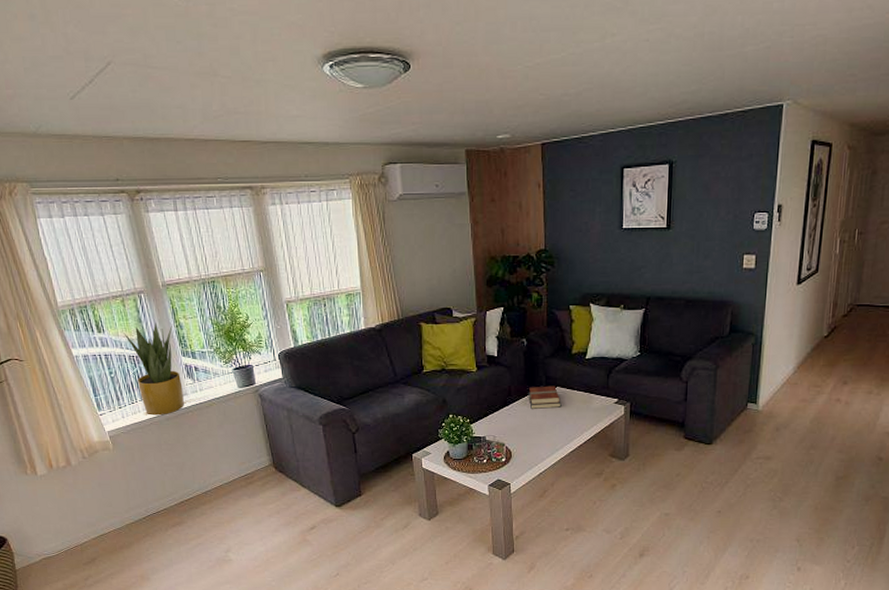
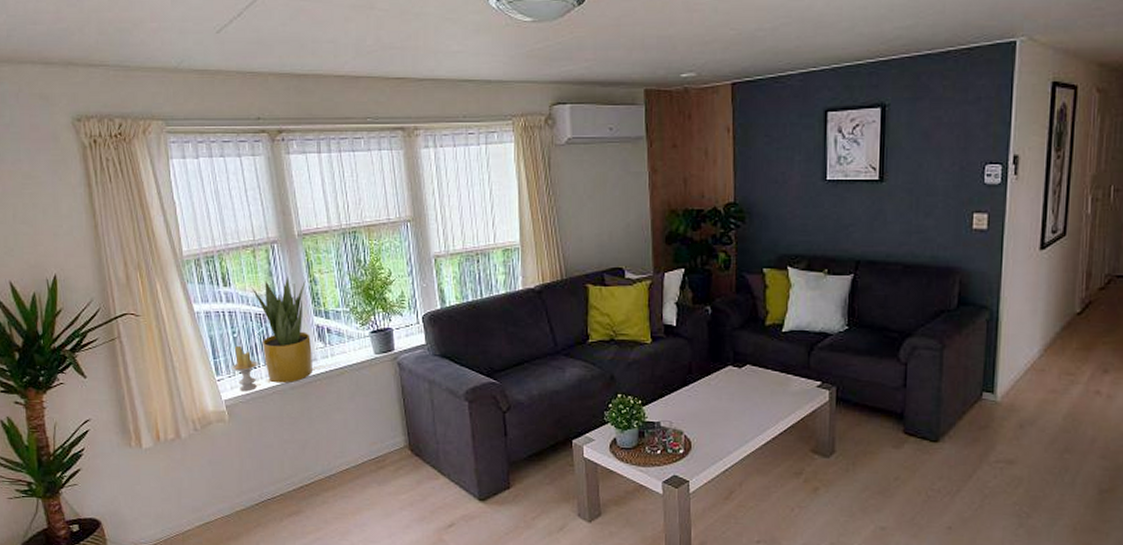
candle: none [110,384,136,424] -> present [230,345,259,392]
books: present [528,386,562,410] -> none [712,363,752,392]

